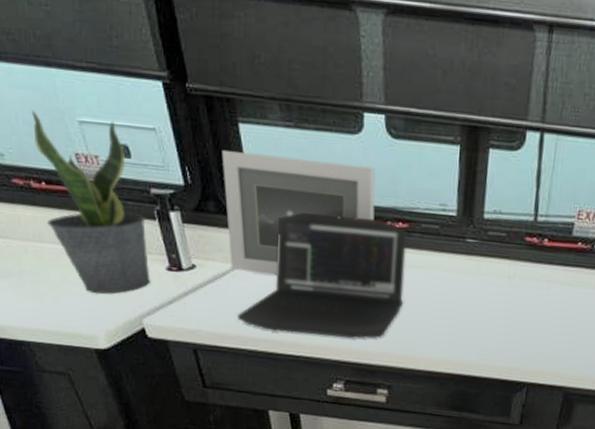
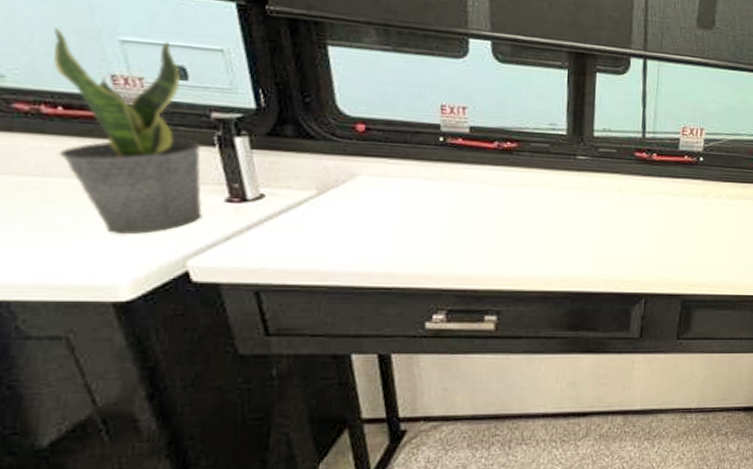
picture frame: present [222,150,376,275] -> none [305,73,482,201]
laptop: present [237,212,408,338] -> none [315,134,516,263]

